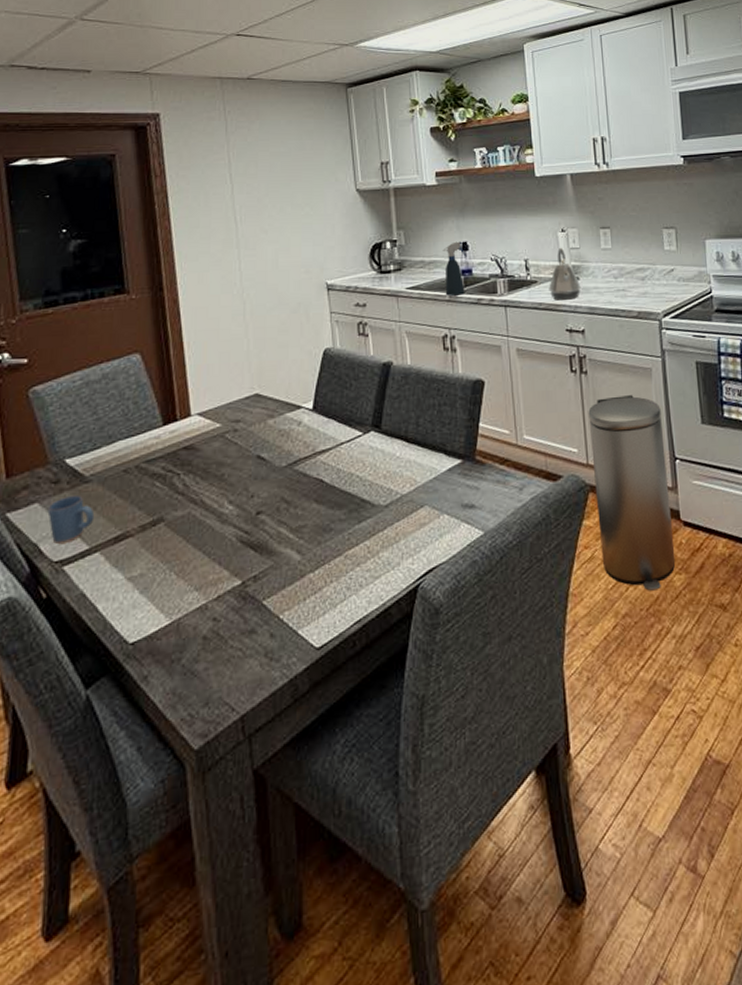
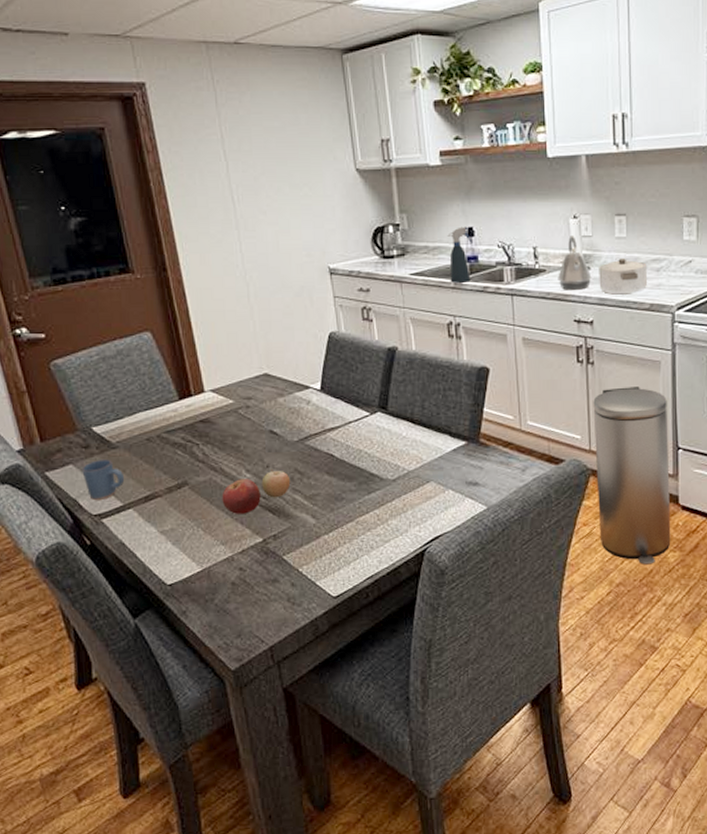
fruit: none [200,511,243,553] -> present [222,479,261,514]
fruit: none [244,498,276,533] -> present [261,469,291,498]
cooking pot: none [587,269,633,304] -> present [599,259,647,295]

